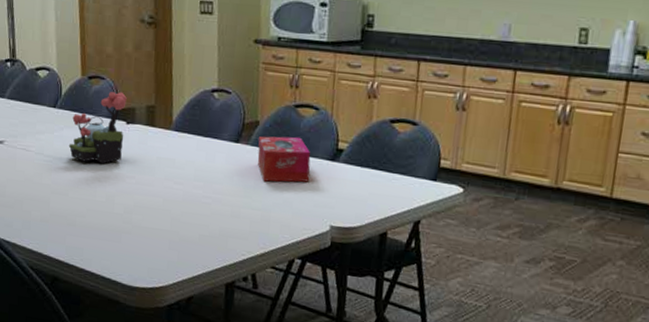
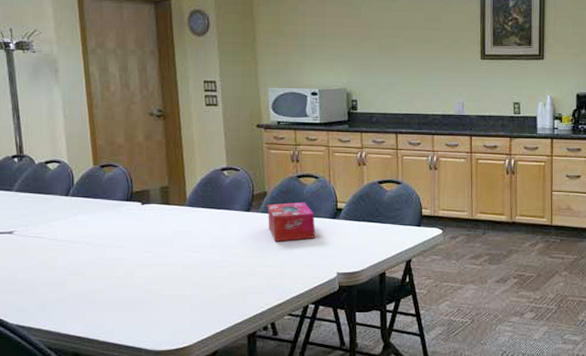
plant: present [68,91,127,164] -> none [83,176,140,243]

